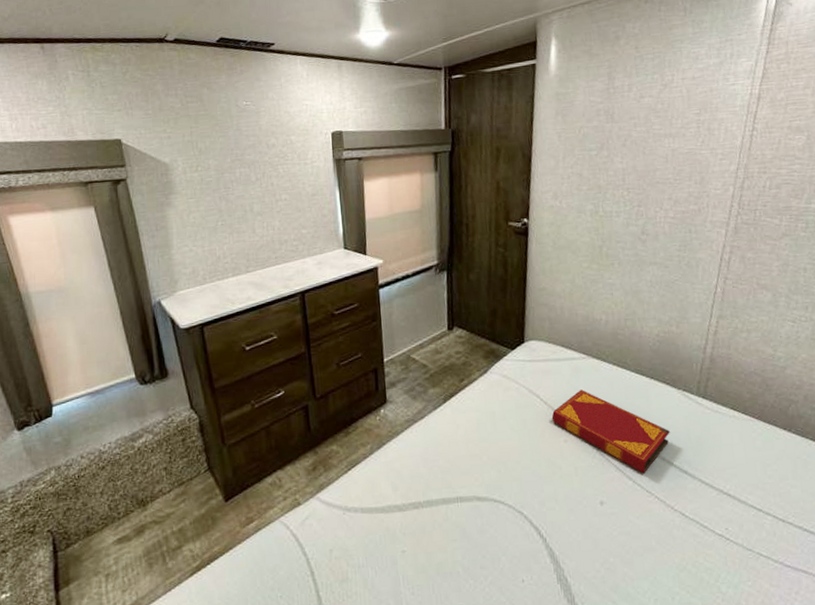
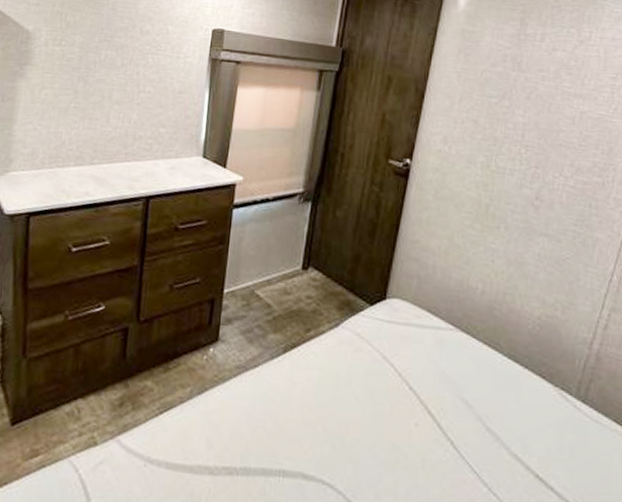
hardback book: present [551,389,670,474] -> none [404,366,539,482]

